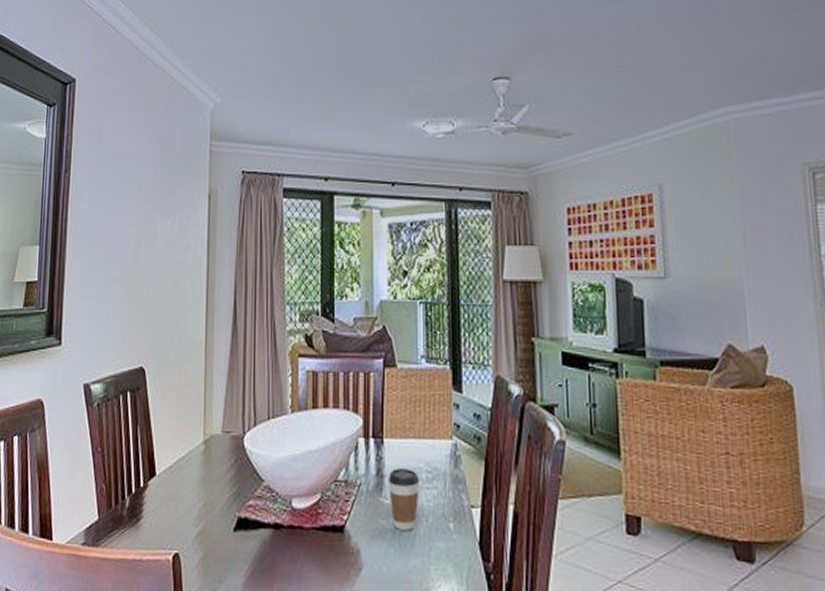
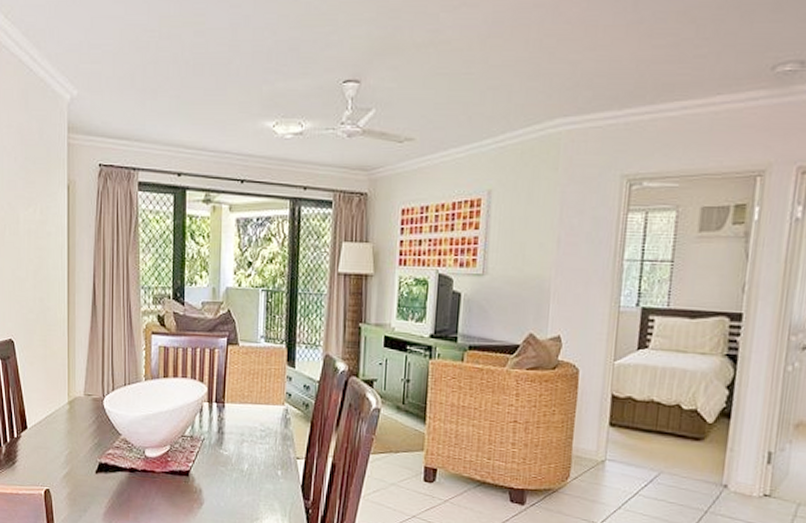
coffee cup: present [389,468,420,531] -> none [228,427,255,476]

